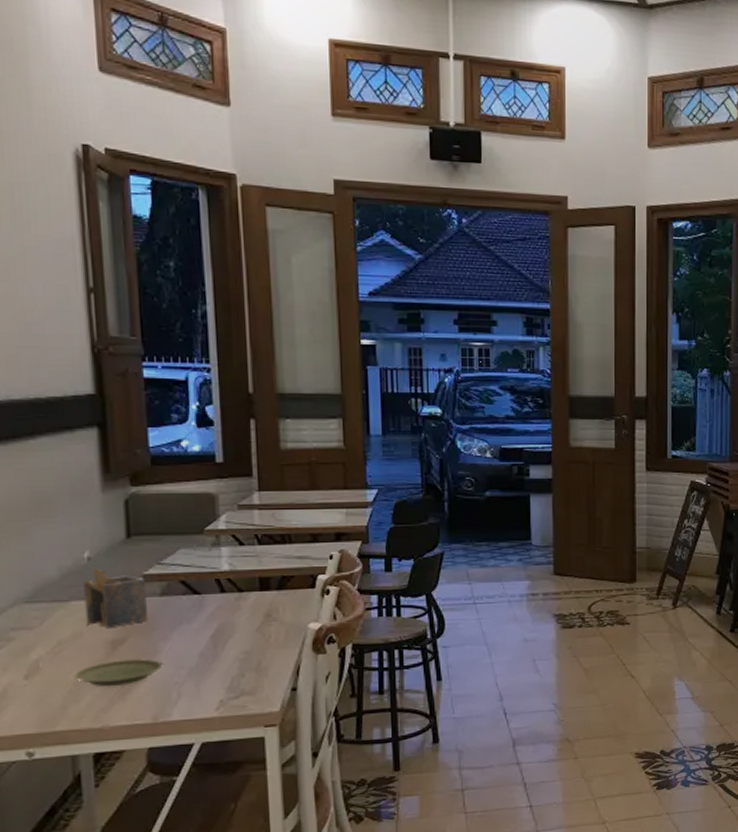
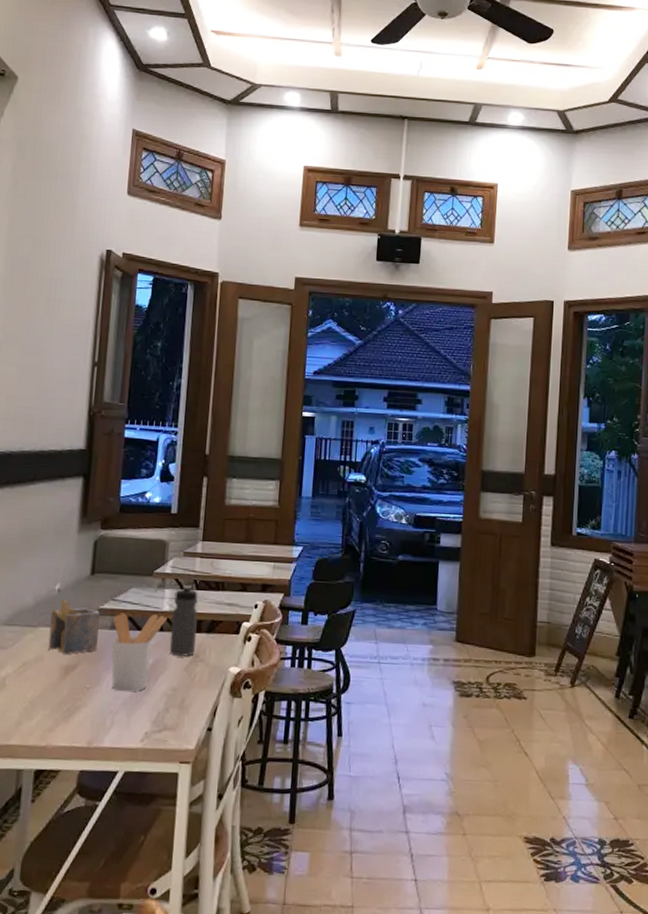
plate: present [73,659,163,687] -> none [30,684,103,709]
utensil holder: none [163,575,229,662] -> present [111,613,168,692]
water bottle: none [233,541,266,617] -> present [169,585,198,656]

